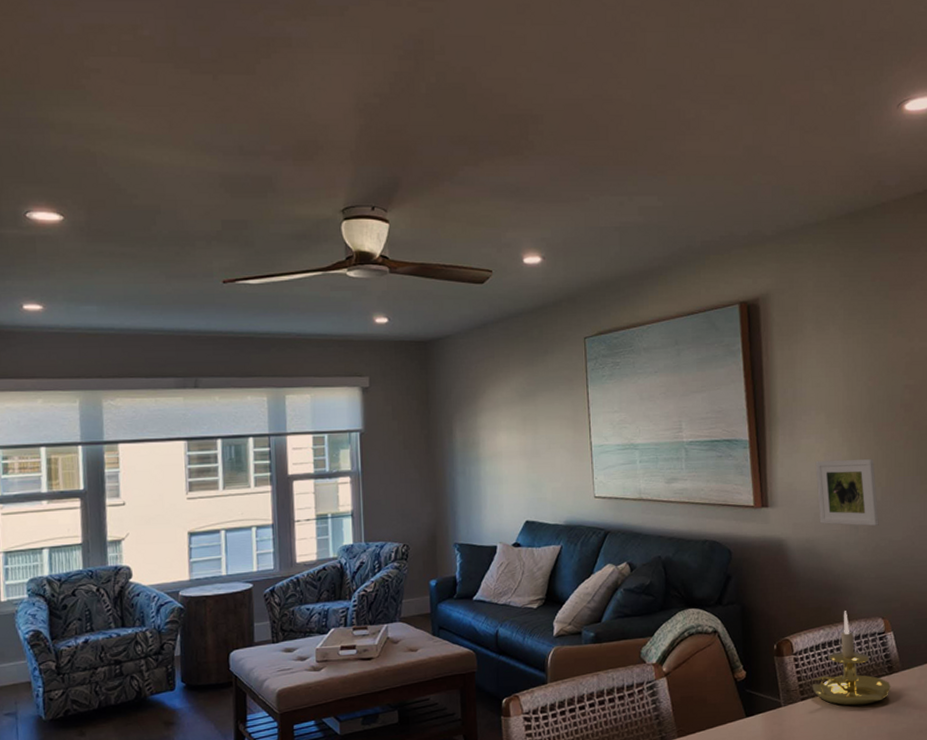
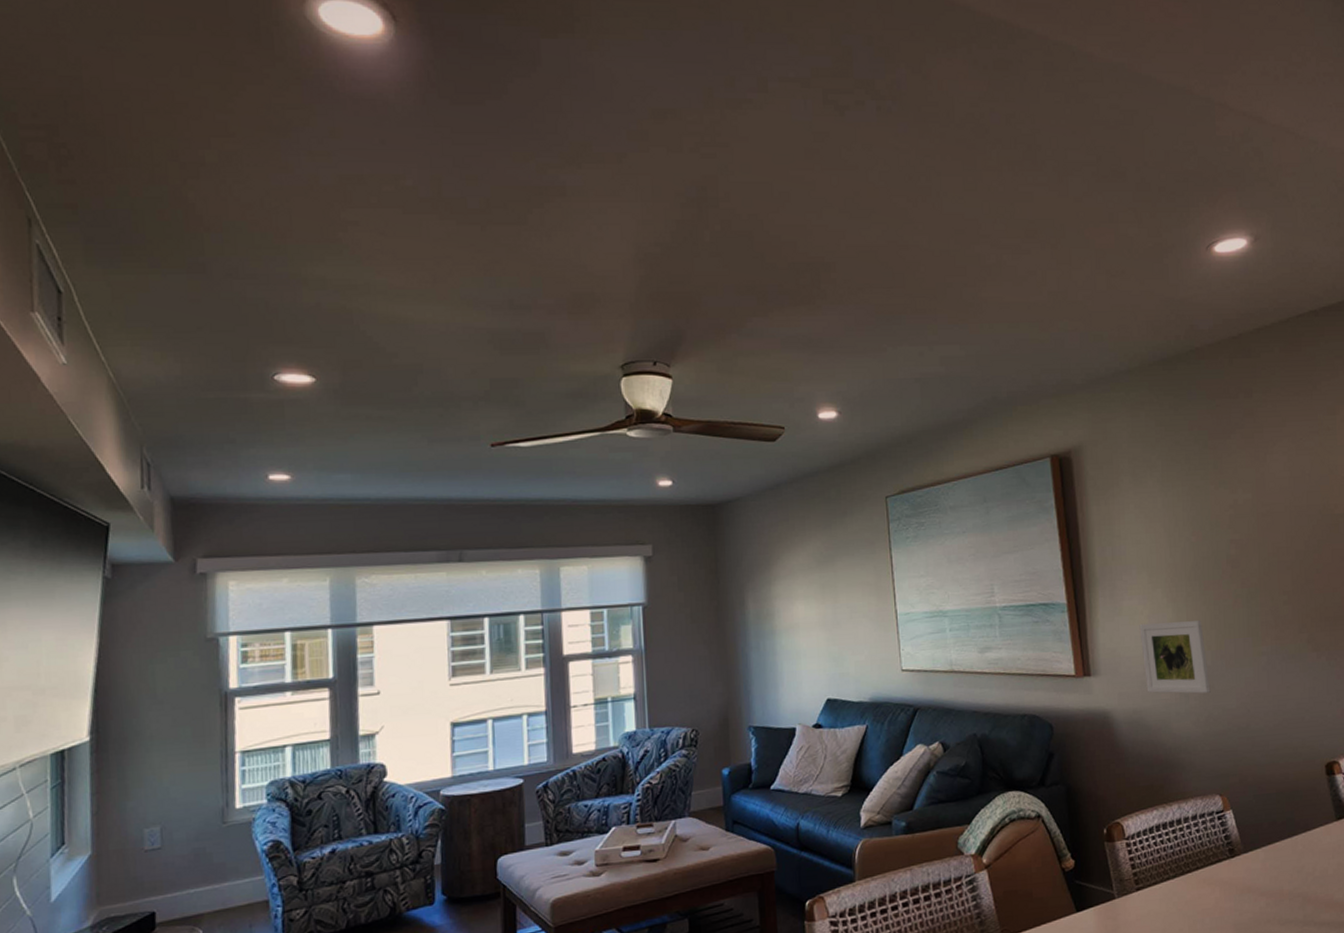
candle holder: present [812,611,891,706] -> none [1147,788,1234,895]

